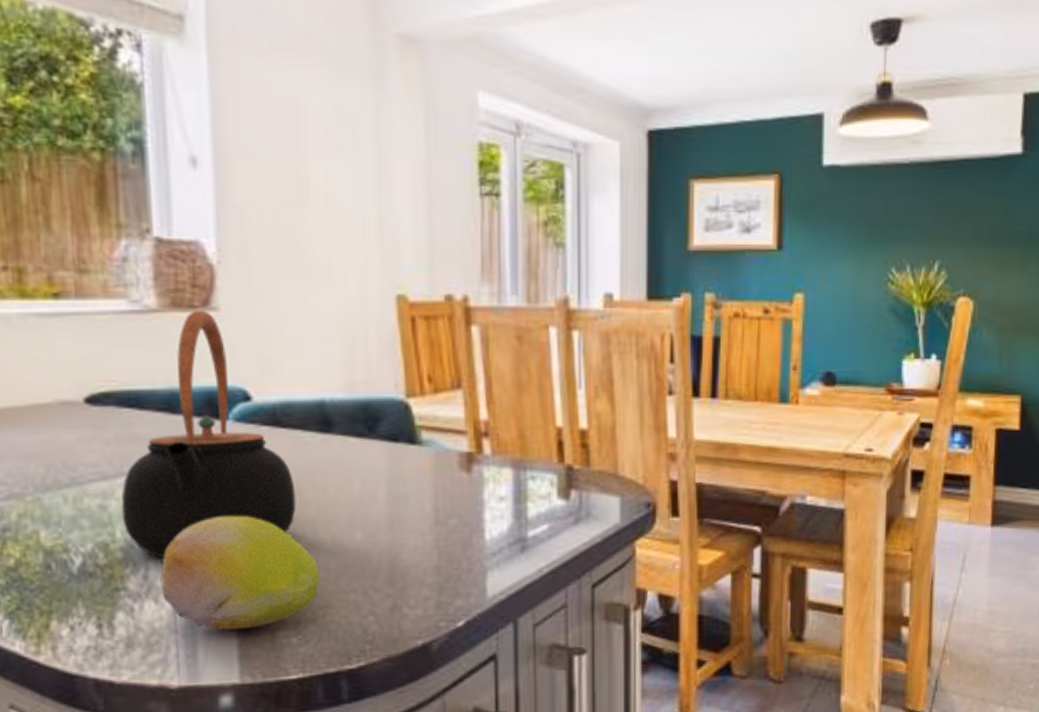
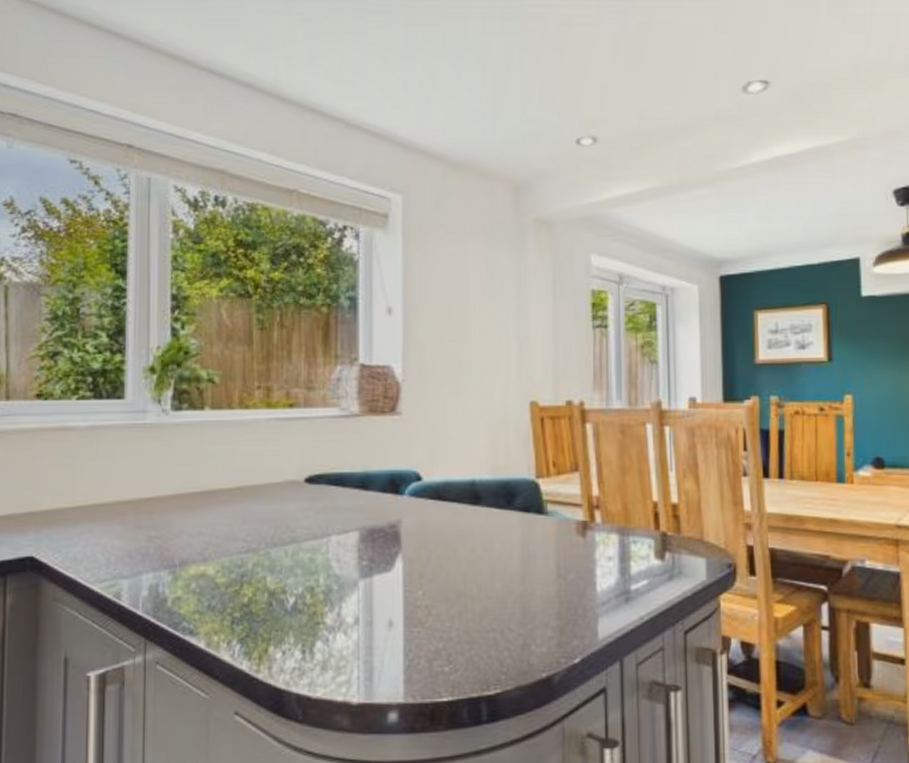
teapot: present [121,309,297,559] -> none [325,414,452,601]
fruit: present [160,515,320,630] -> none [349,567,468,659]

